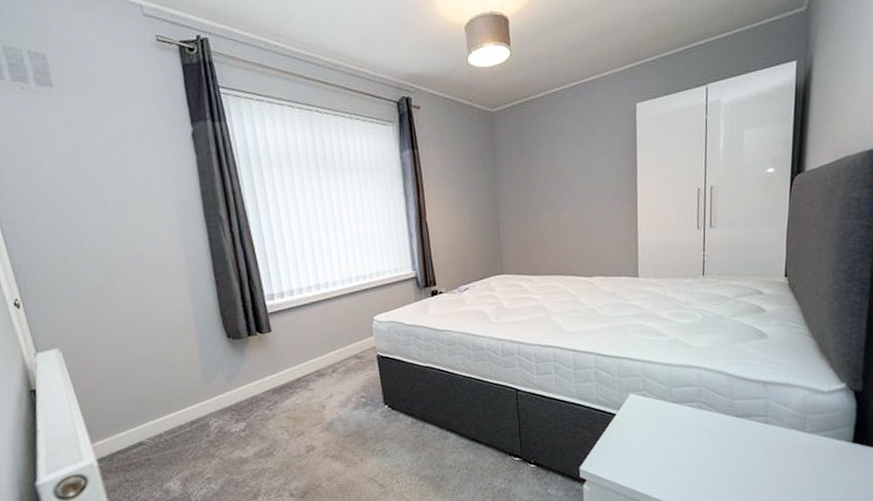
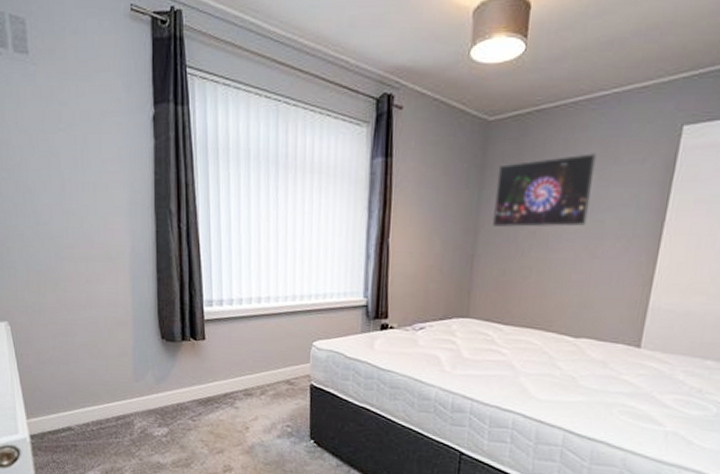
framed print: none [506,130,581,196] -> present [491,153,597,227]

